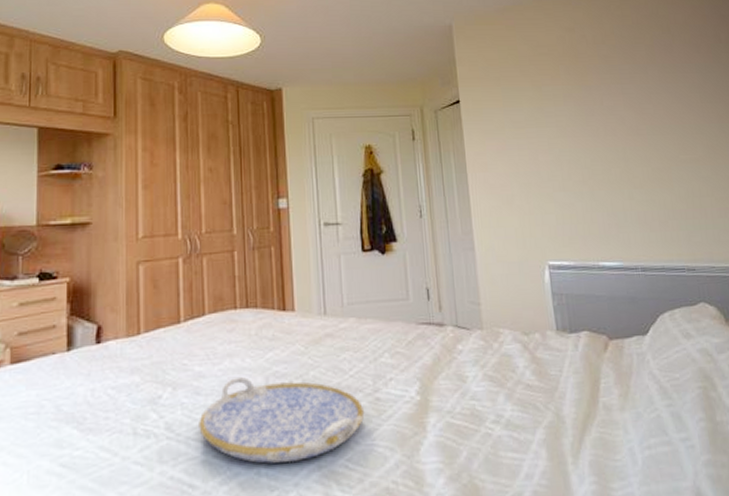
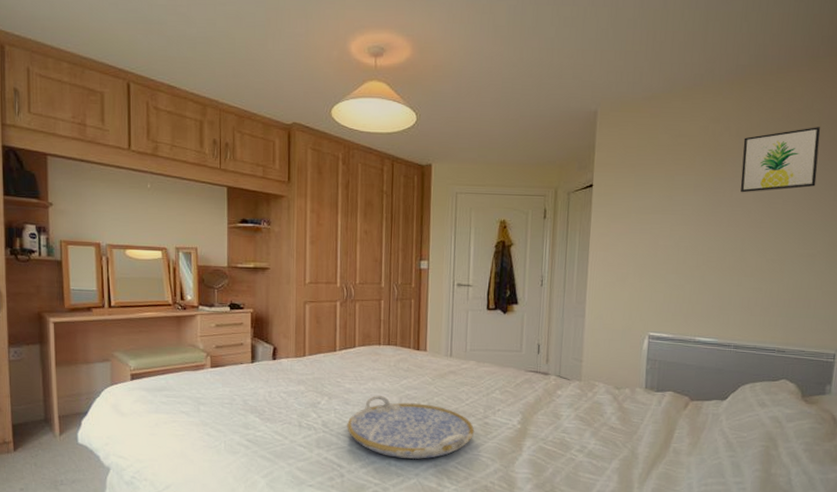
wall art: none [601,32,681,100] -> present [740,127,821,193]

